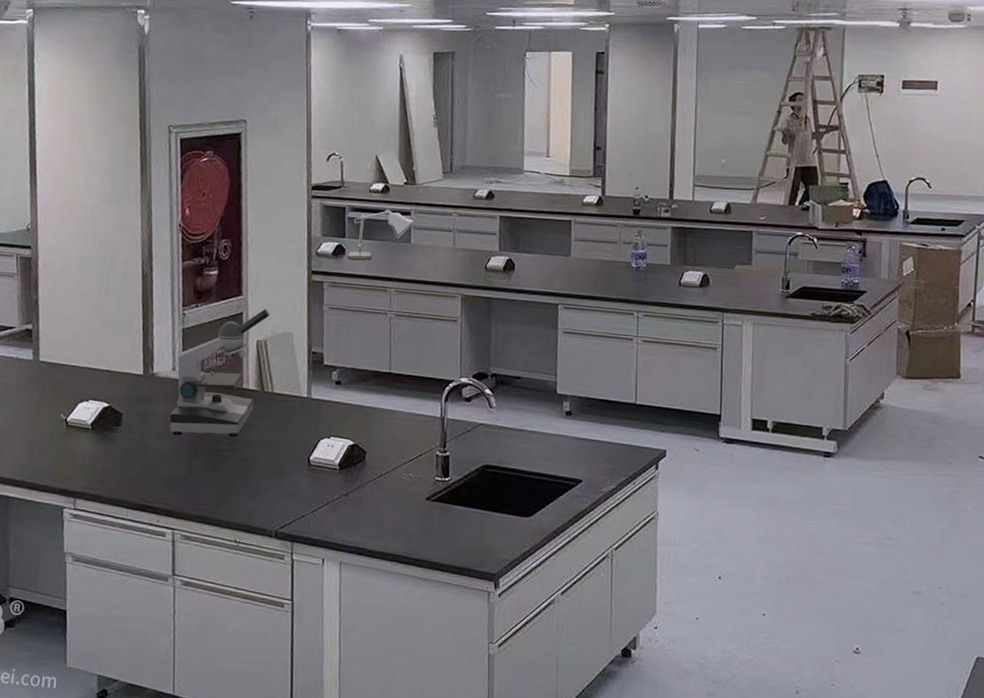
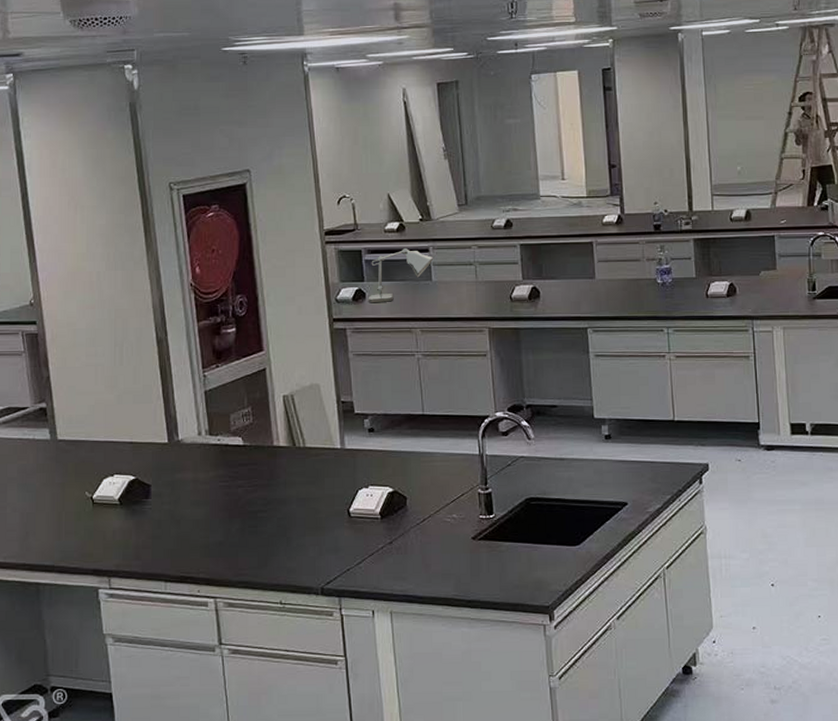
microscope: present [169,308,270,437] -> none [200,362,294,502]

